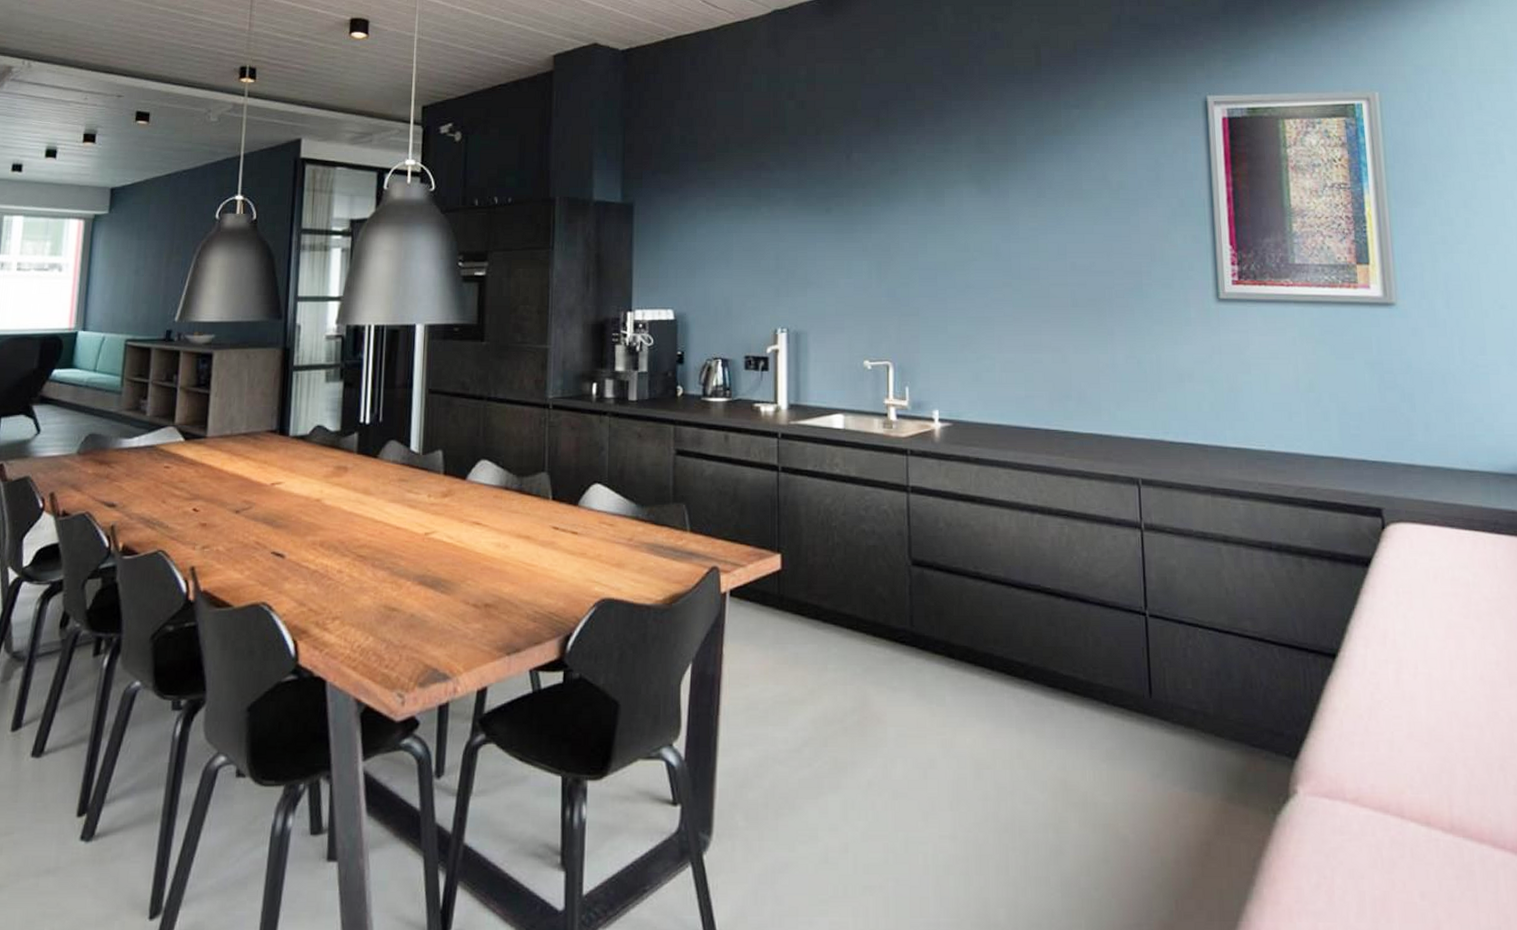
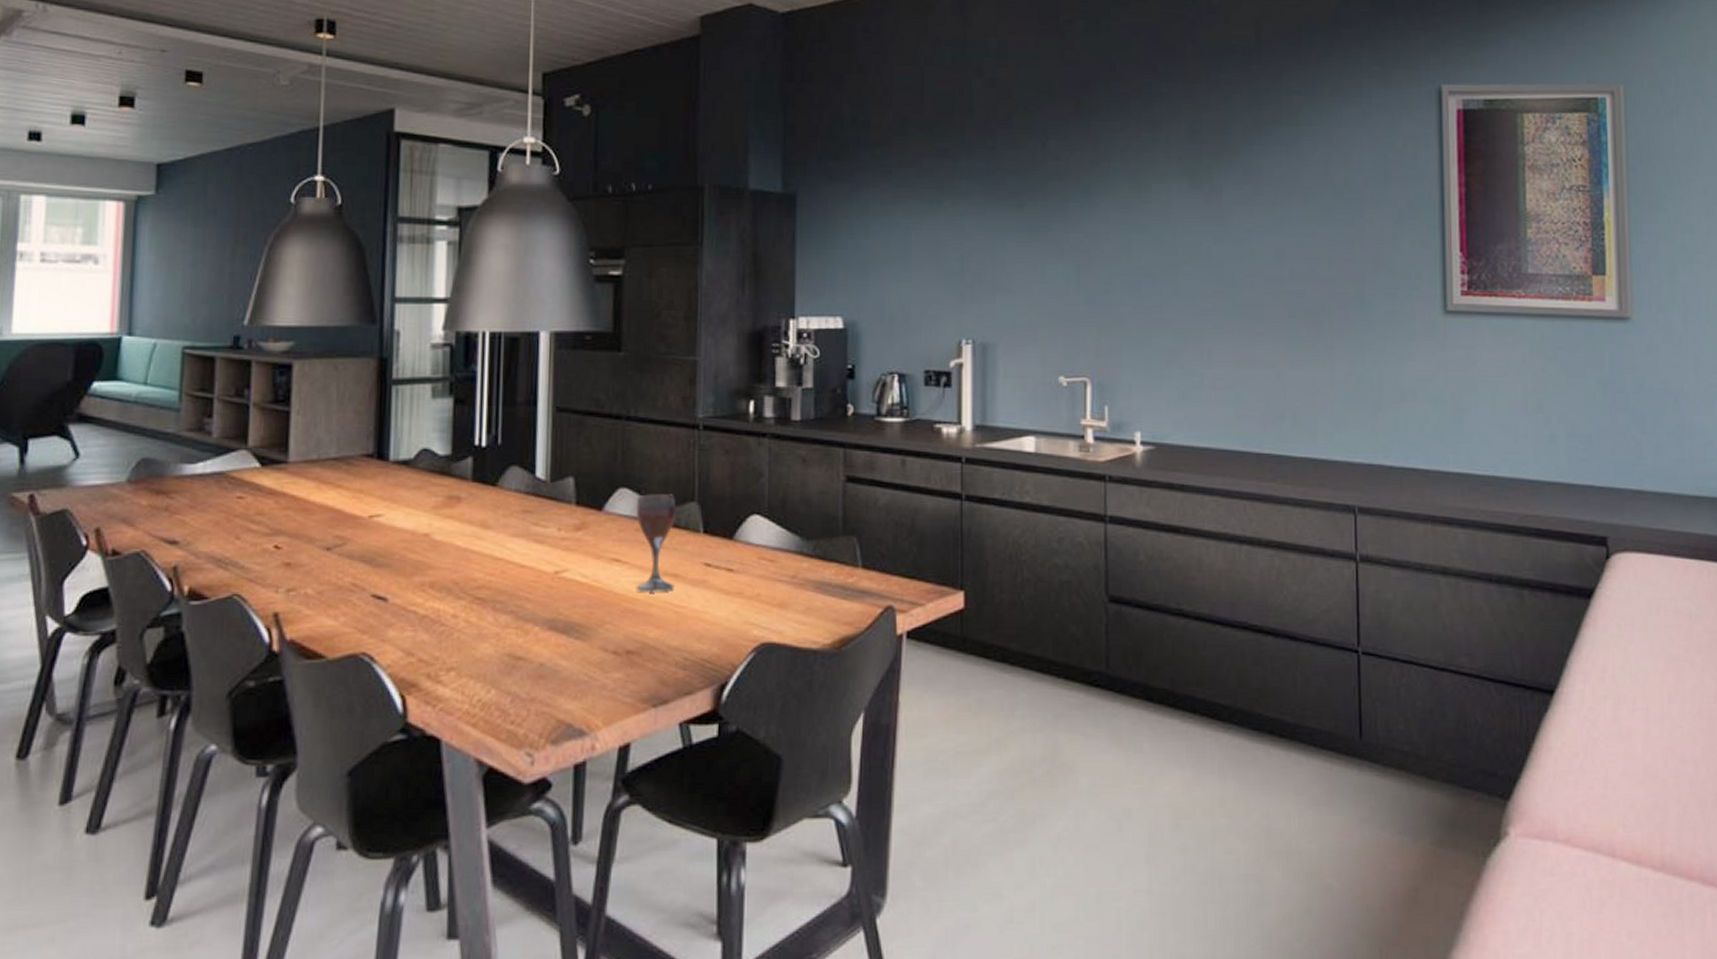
cup: none [493,464,529,553] -> present [635,493,677,593]

